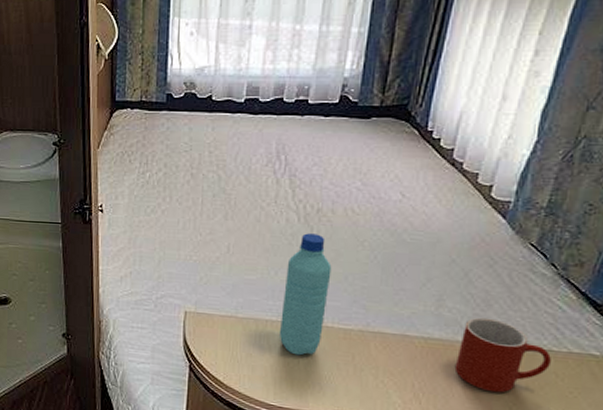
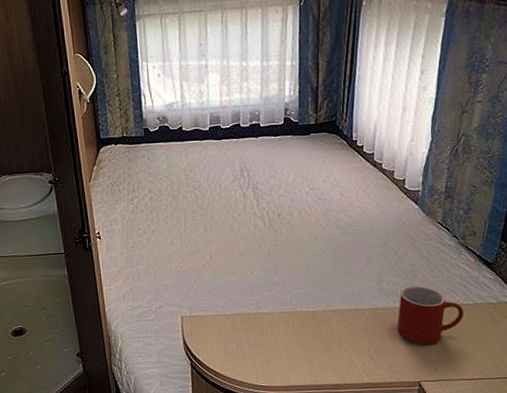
water bottle: present [279,233,332,356] -> none [260,234,296,340]

